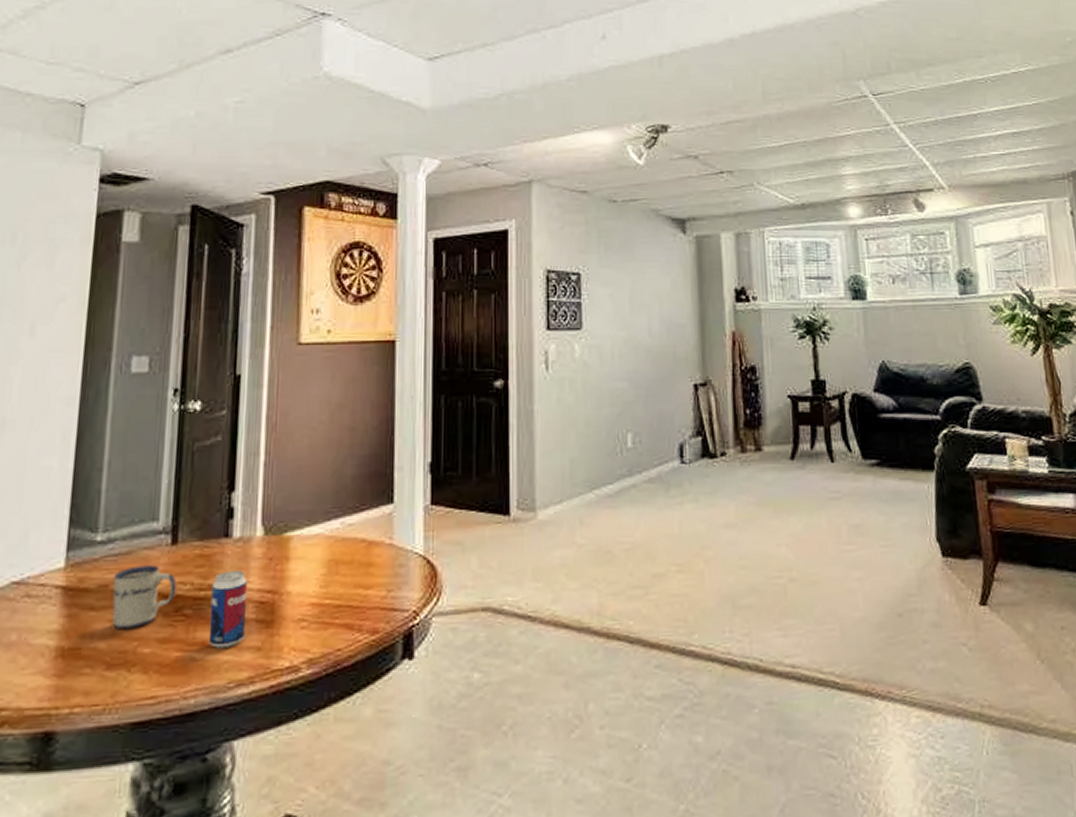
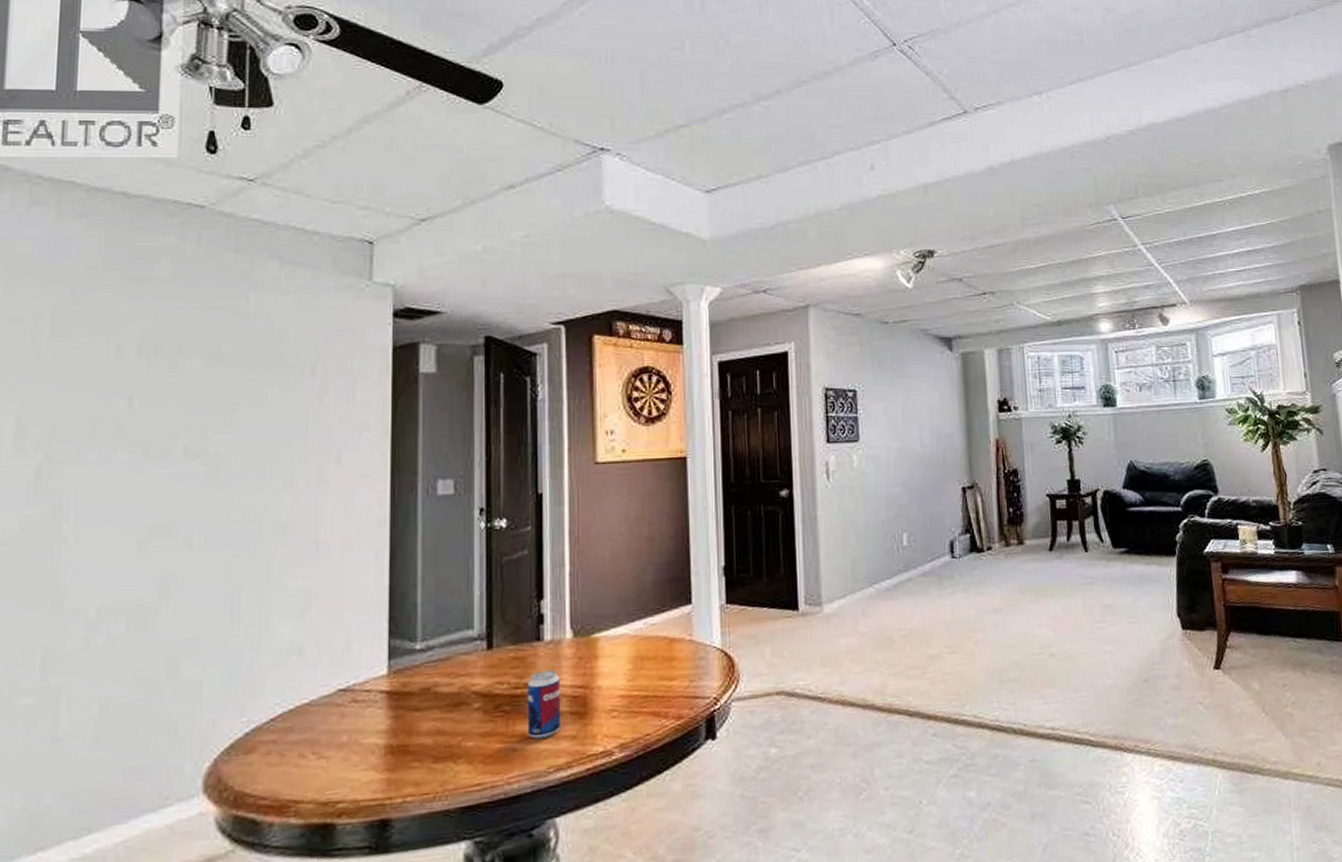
mug: present [112,565,177,630] -> none [434,668,494,727]

